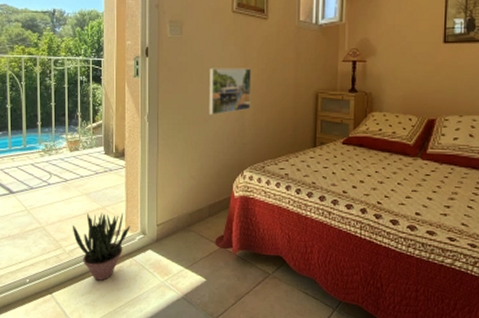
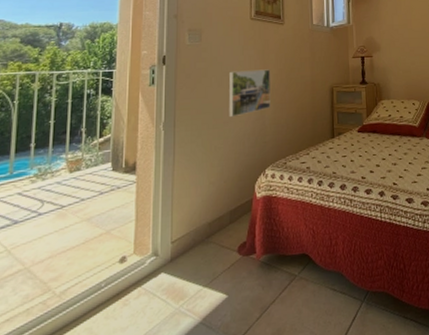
potted plant: present [73,213,130,281] -> none [67,234,140,324]

